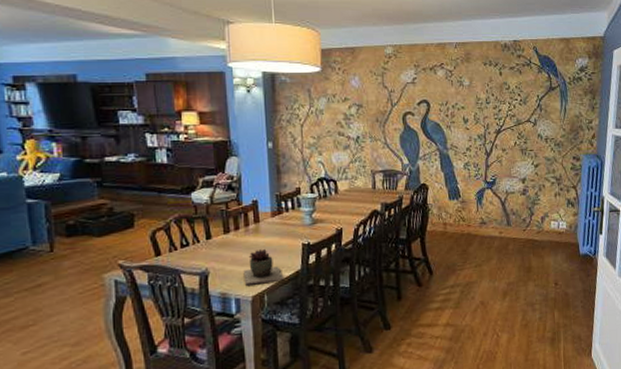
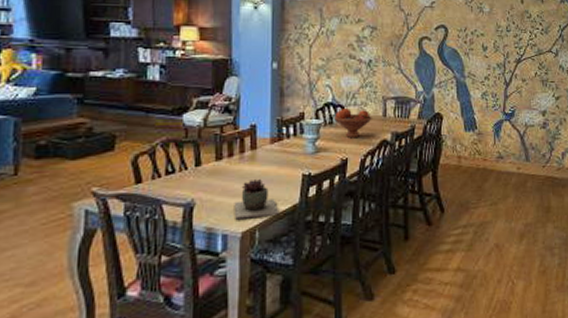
fruit bowl: none [328,181,363,209] -> present [334,107,372,137]

